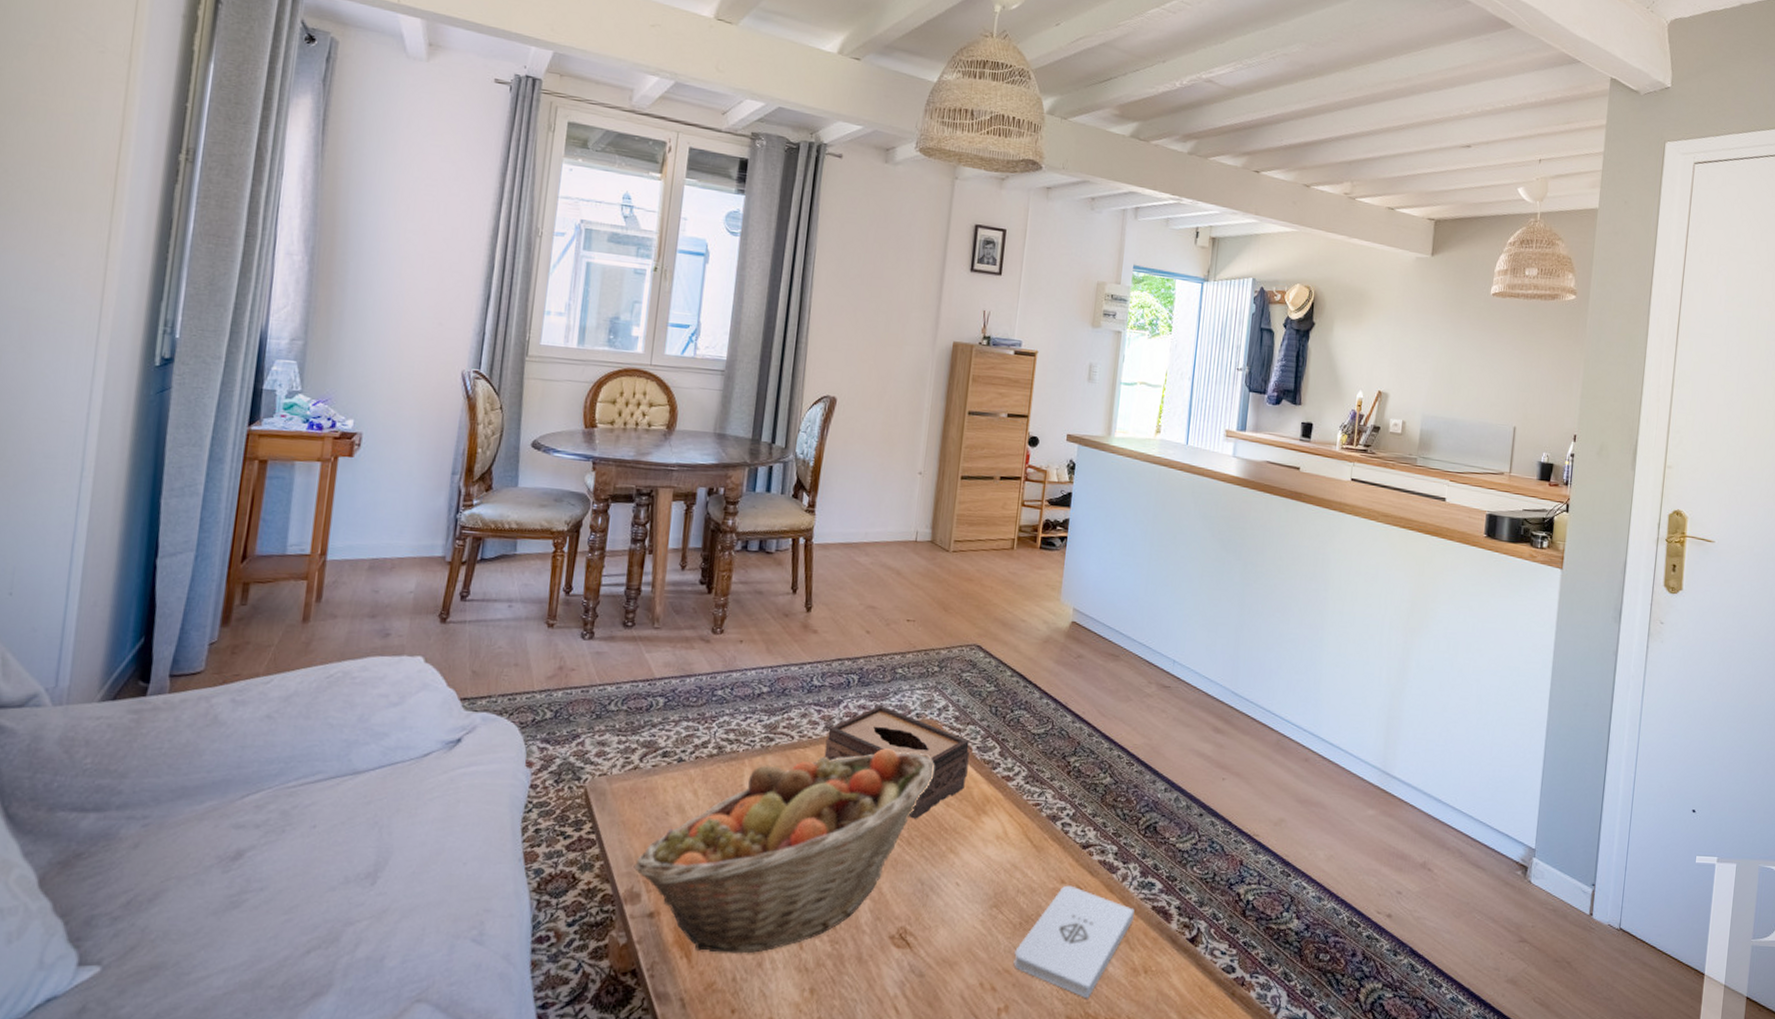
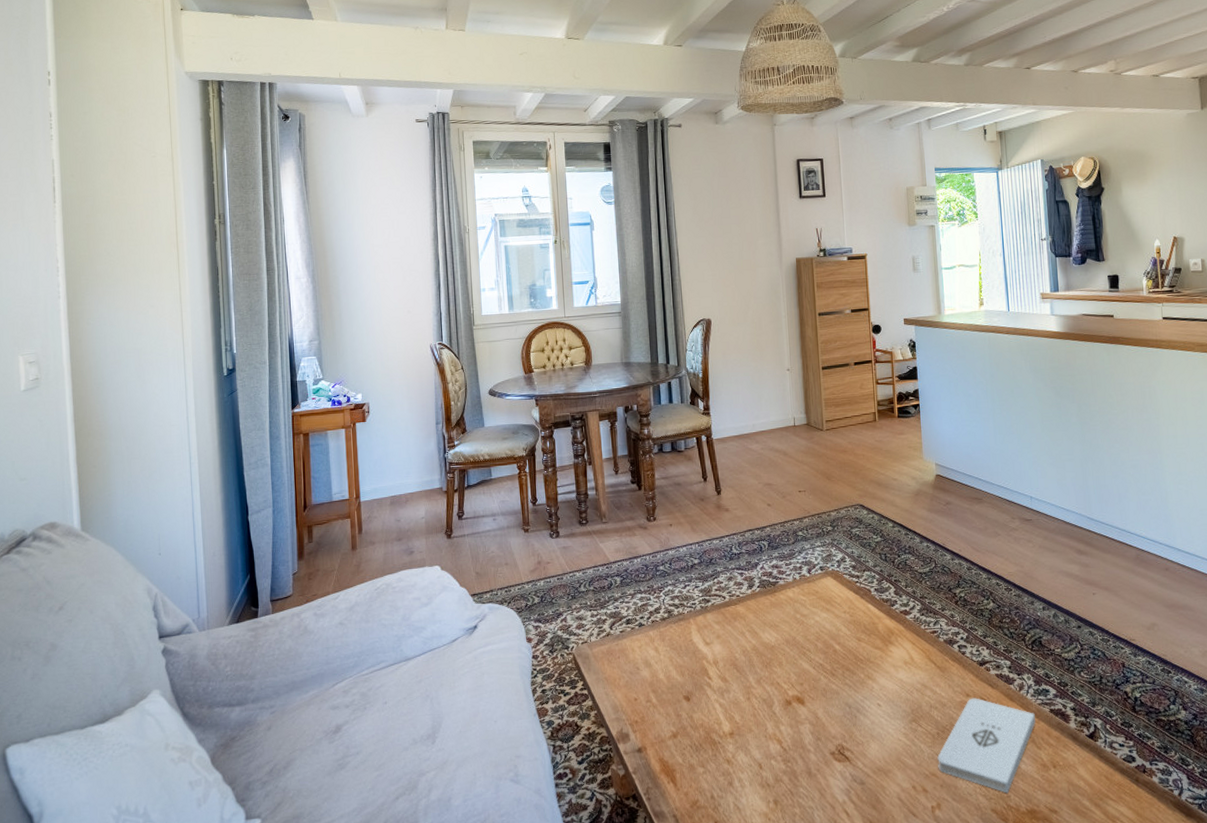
fruit basket: present [633,748,935,954] -> none [620,598,844,777]
tissue box: present [824,705,970,819] -> none [751,564,871,654]

